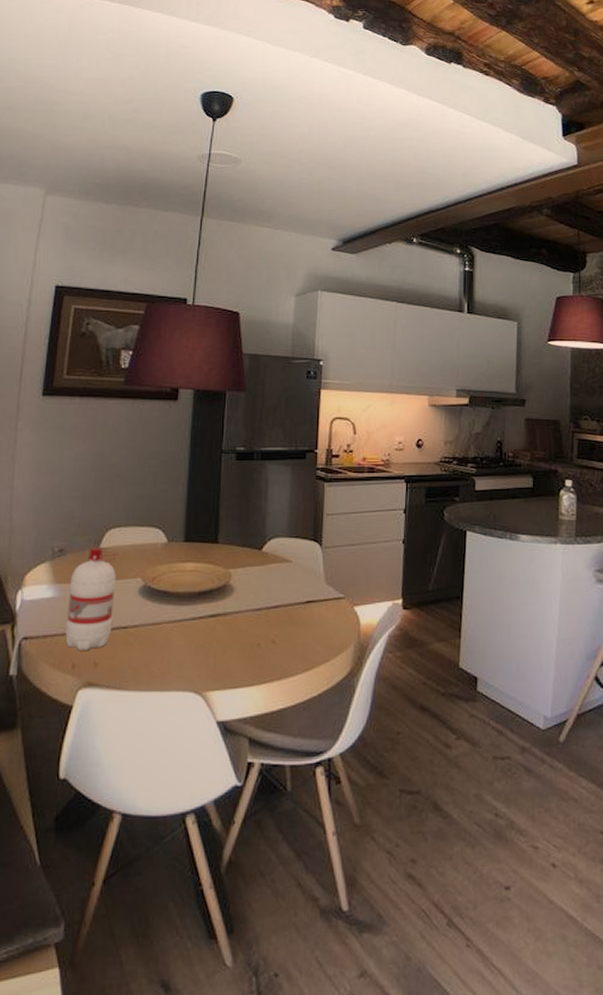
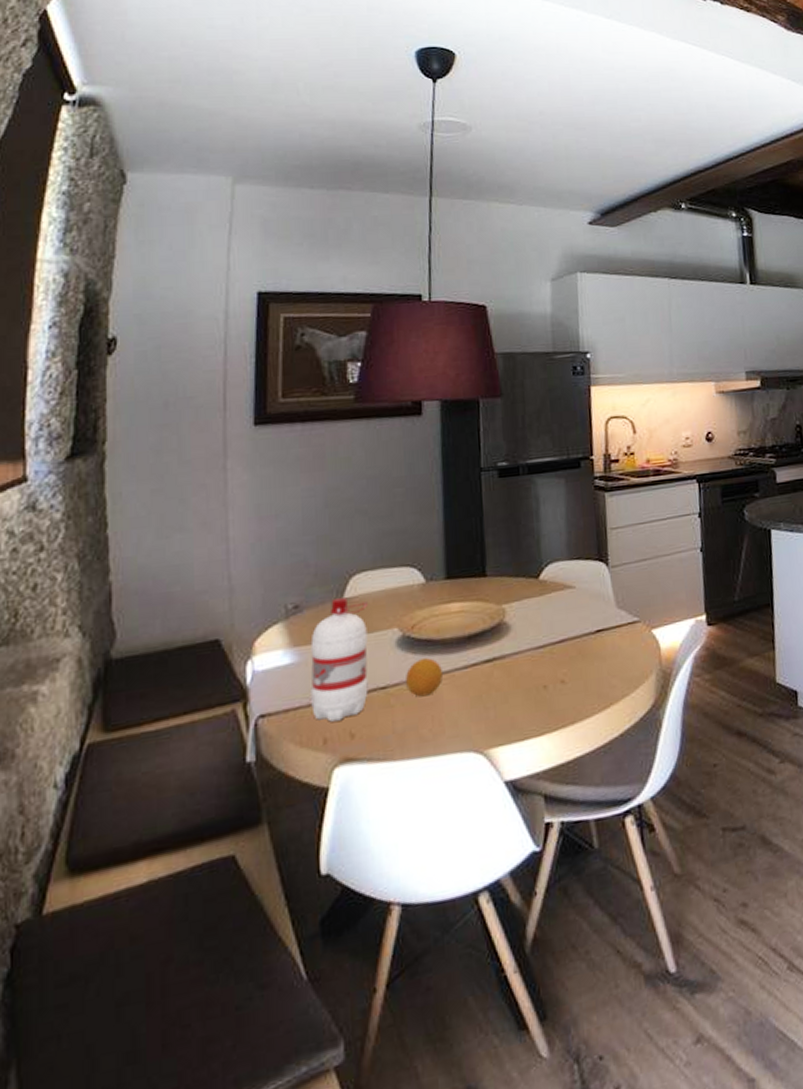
fruit: none [143,607,174,639] -> present [406,658,442,697]

